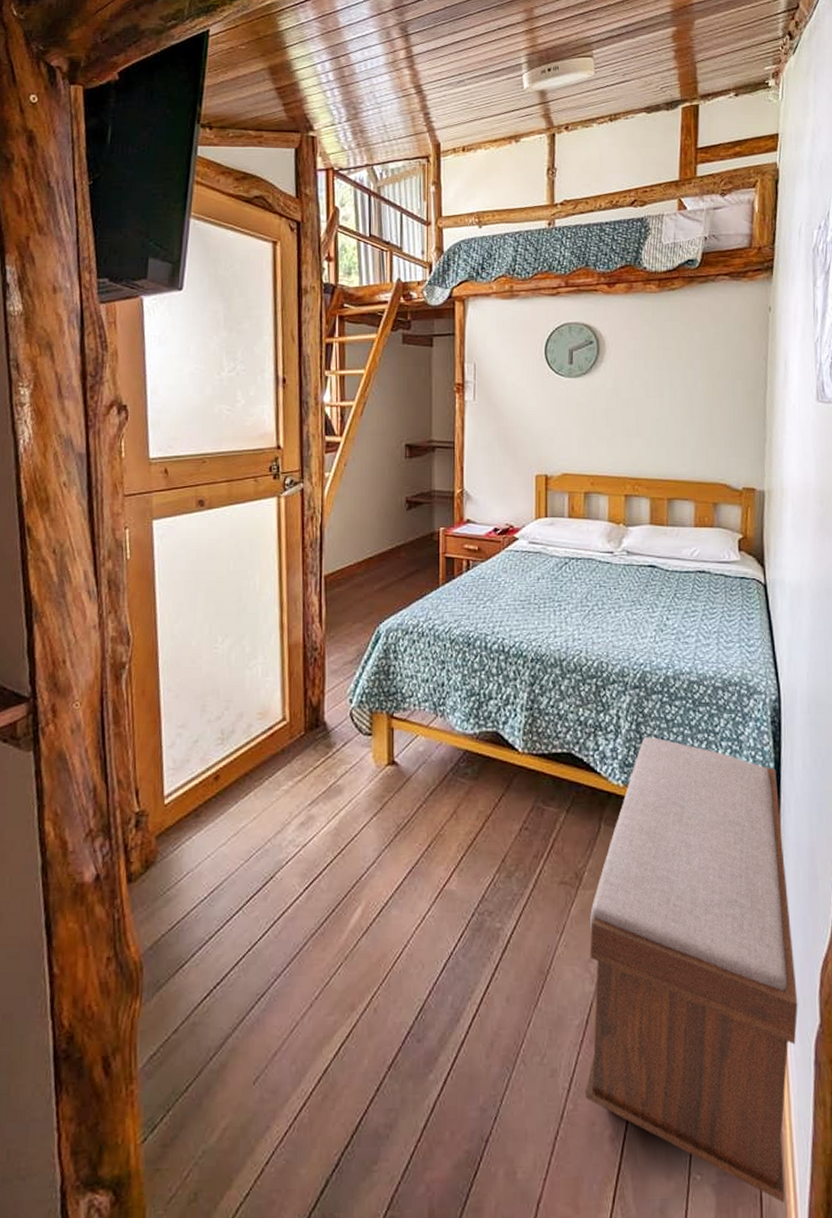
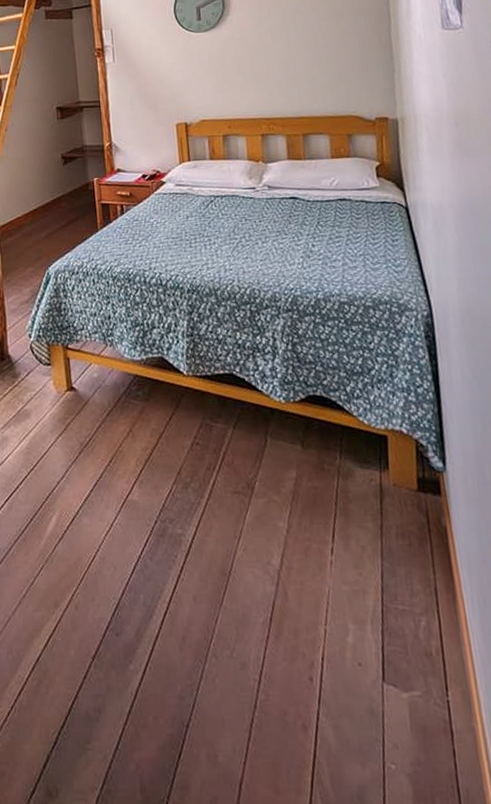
bench: present [584,737,798,1203] -> none [264,356,483,794]

